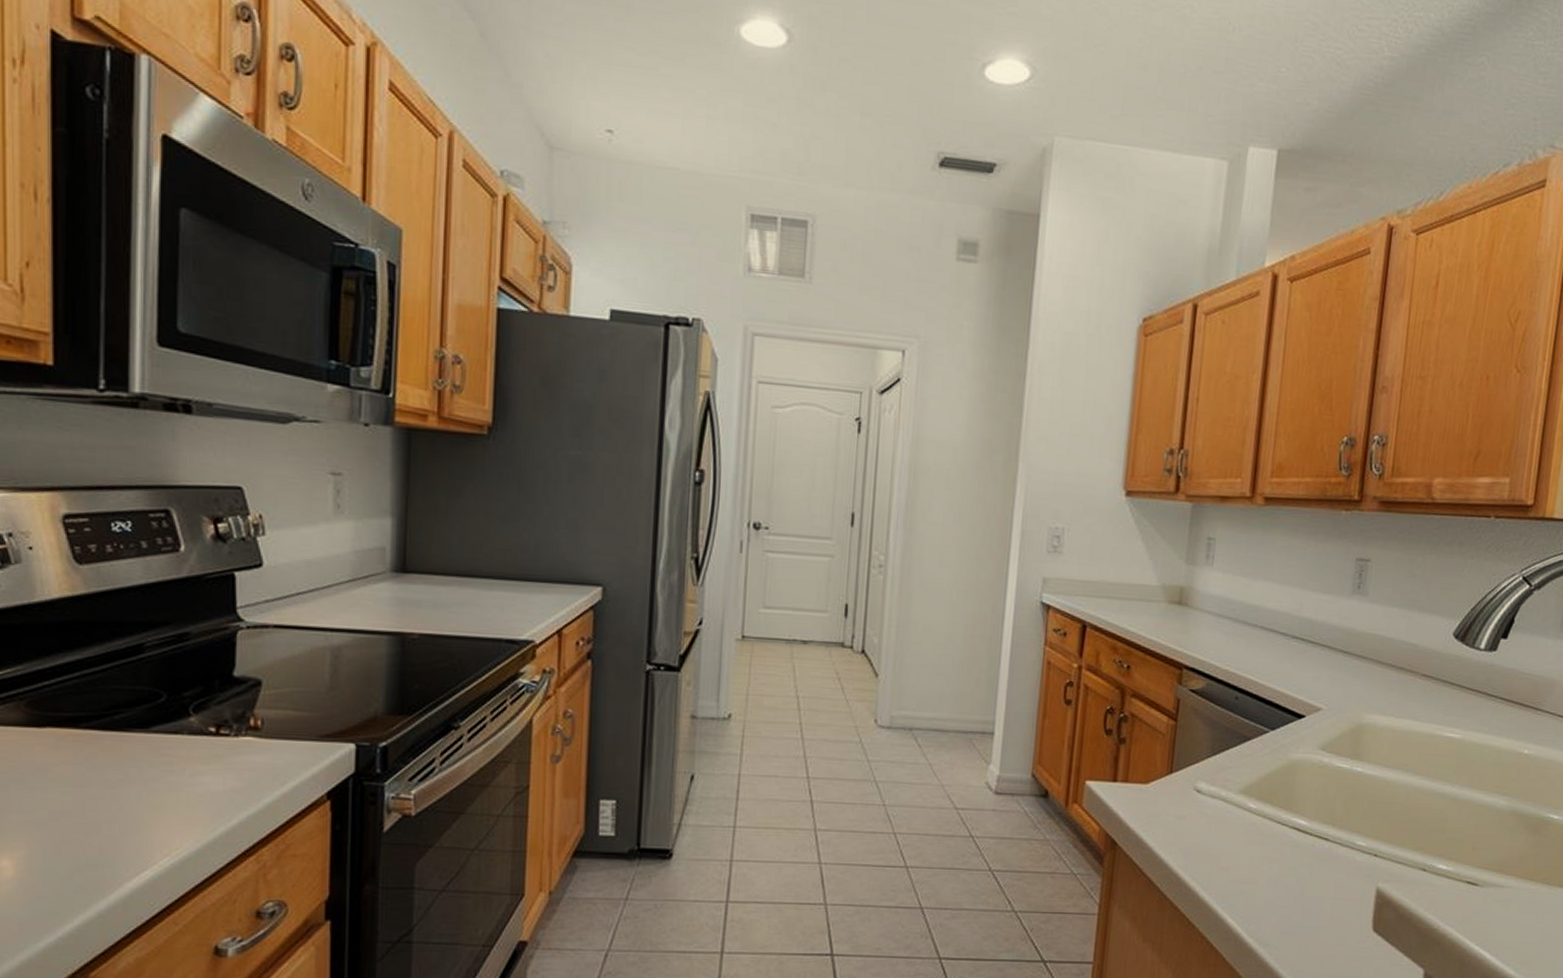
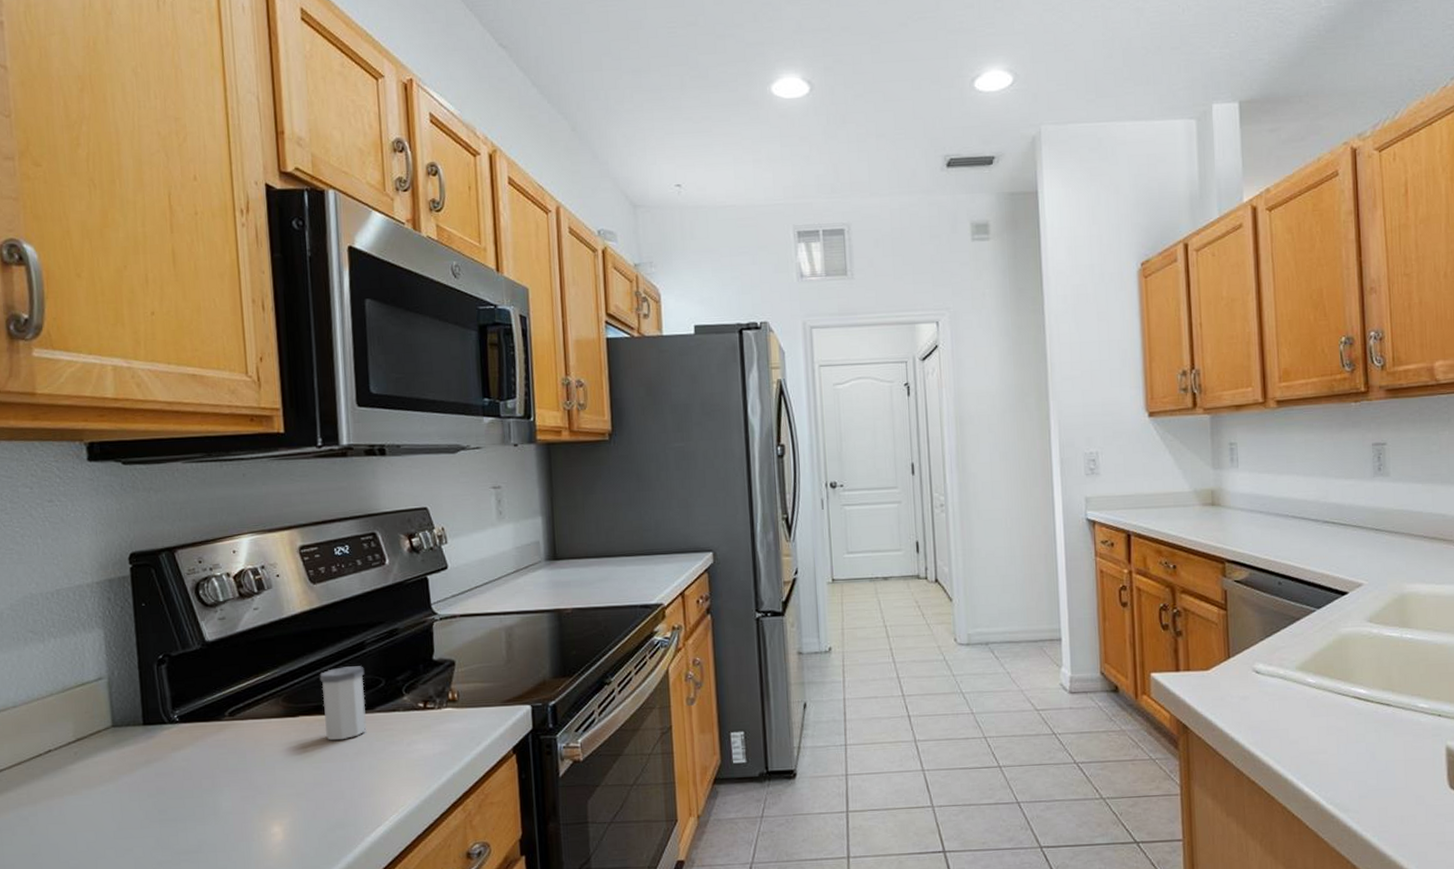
salt shaker: none [78,672,140,762] -> present [319,666,367,741]

